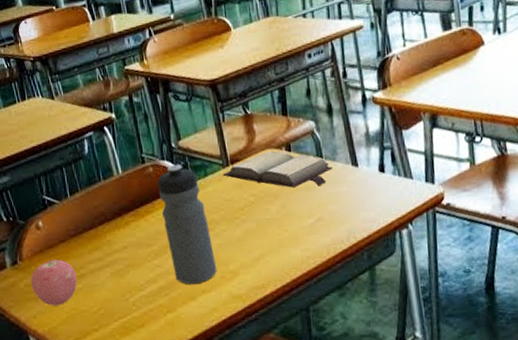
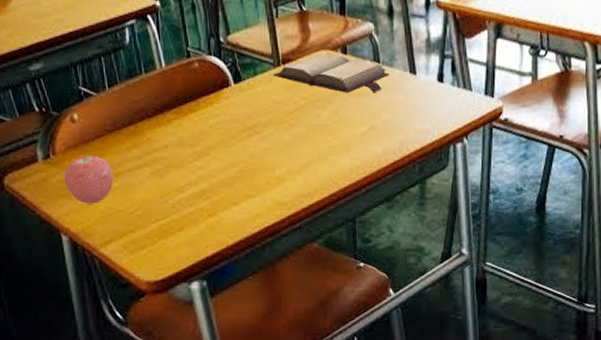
water bottle: present [157,164,217,285] -> none [203,60,262,190]

